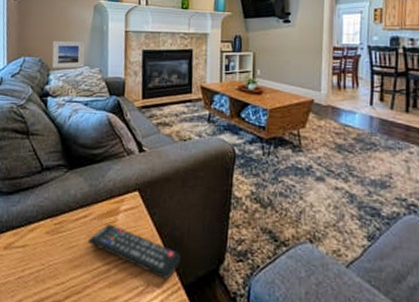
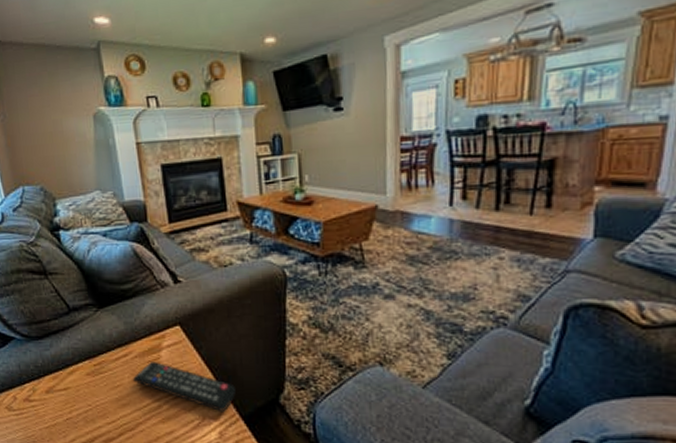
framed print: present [52,40,85,68] -> none [53,160,94,196]

